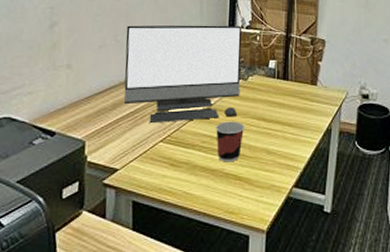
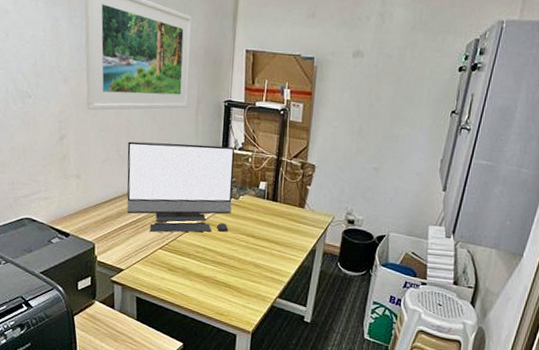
cup: present [216,121,245,162] -> none [209,235,236,272]

